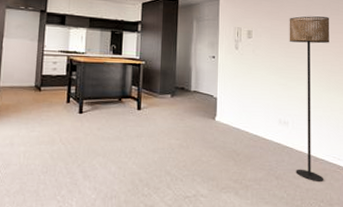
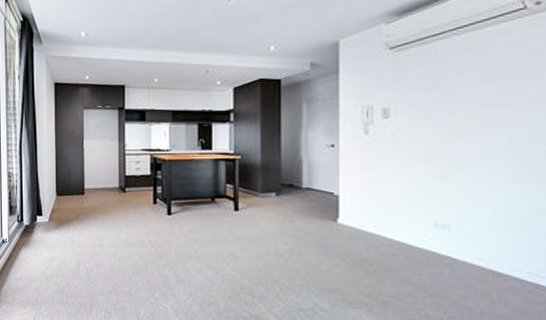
floor lamp: present [289,16,330,181] -> none [450,78,524,304]

